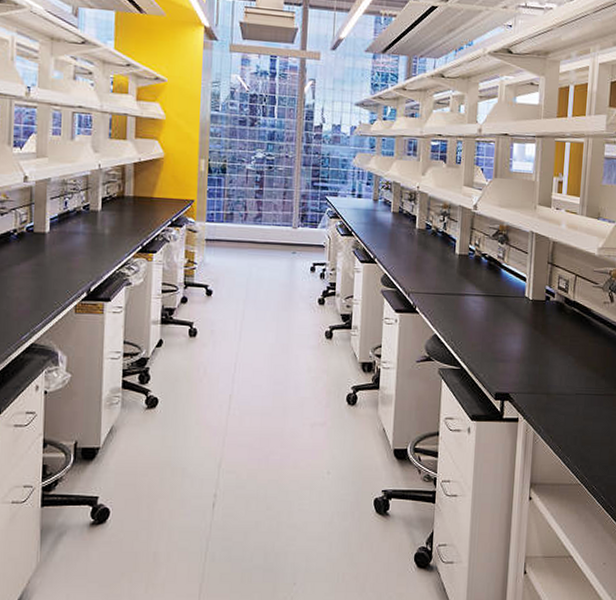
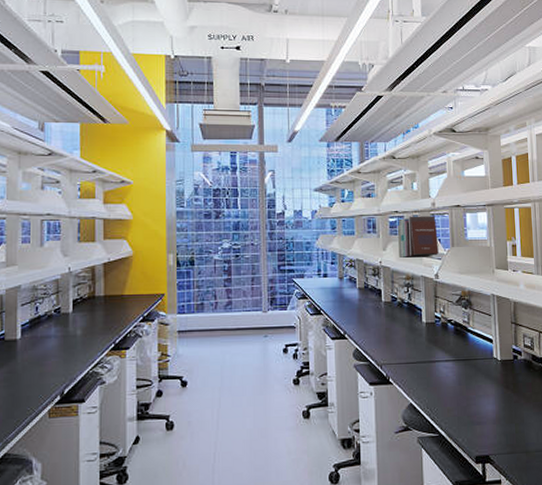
books: none [438,141,481,187] -> present [398,216,439,259]

